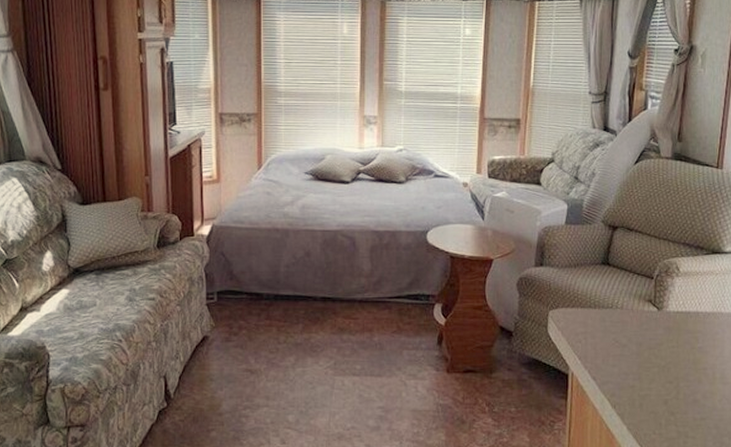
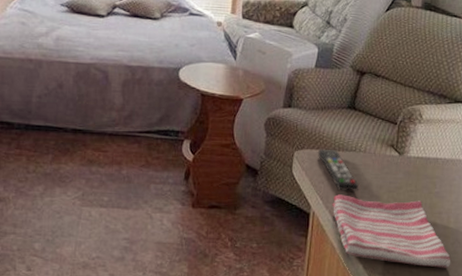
remote control: none [572,307,618,350] -> present [317,148,359,191]
dish towel: none [591,353,720,427] -> present [332,194,451,268]

